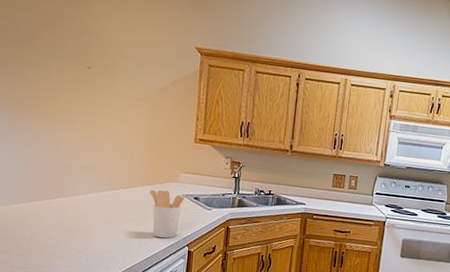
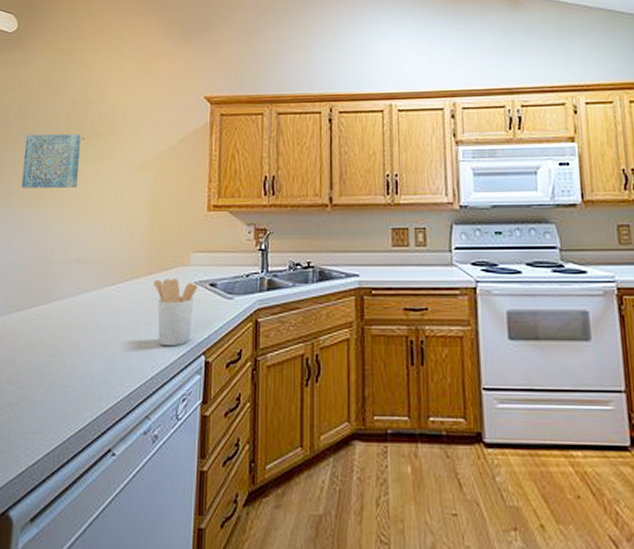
wall art: none [34,55,86,109] -> present [21,133,81,188]

